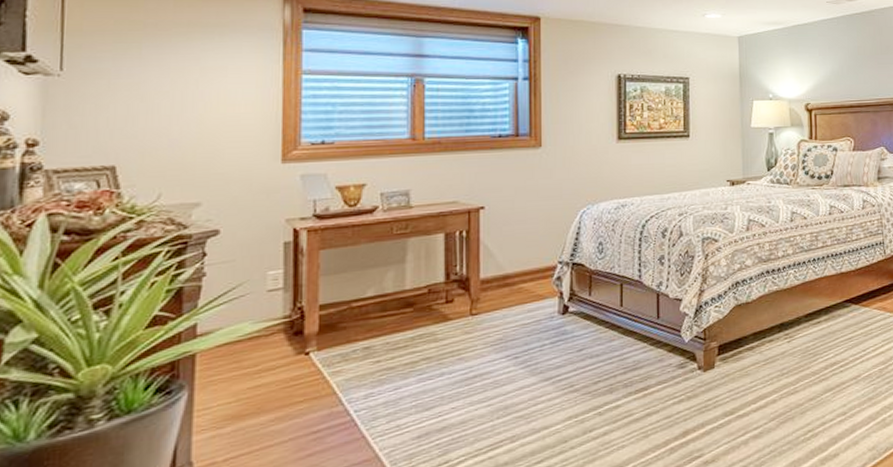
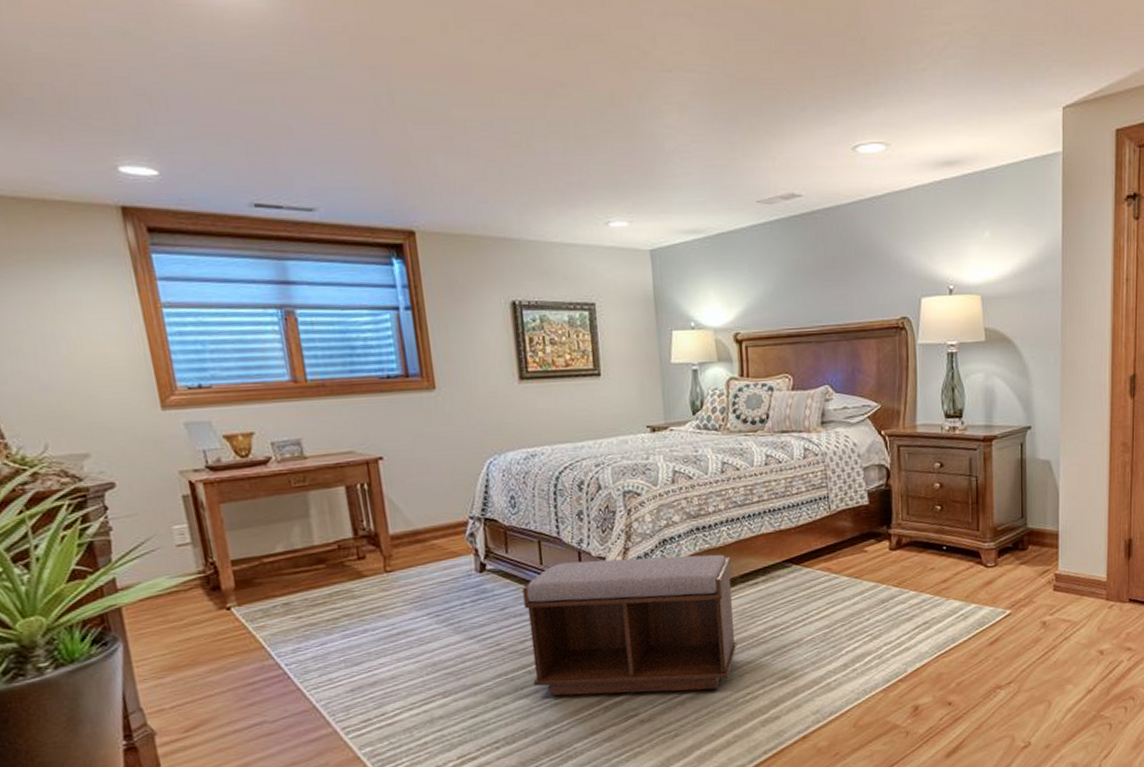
bench: none [601,295,800,438] -> present [522,554,737,696]

